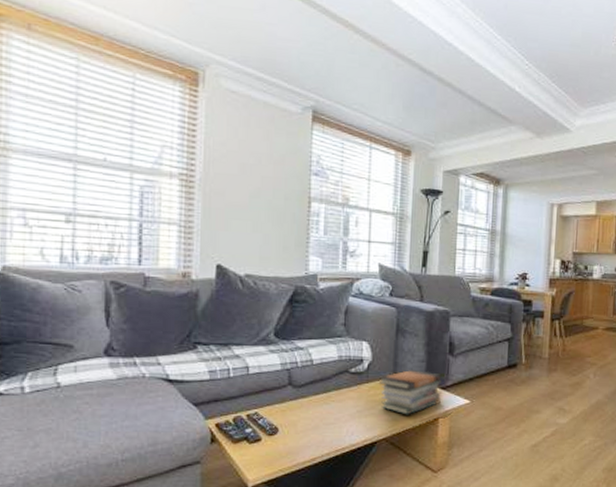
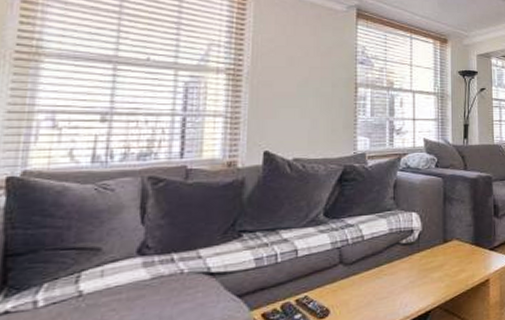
book stack: present [378,369,442,415] -> none [429,233,490,280]

